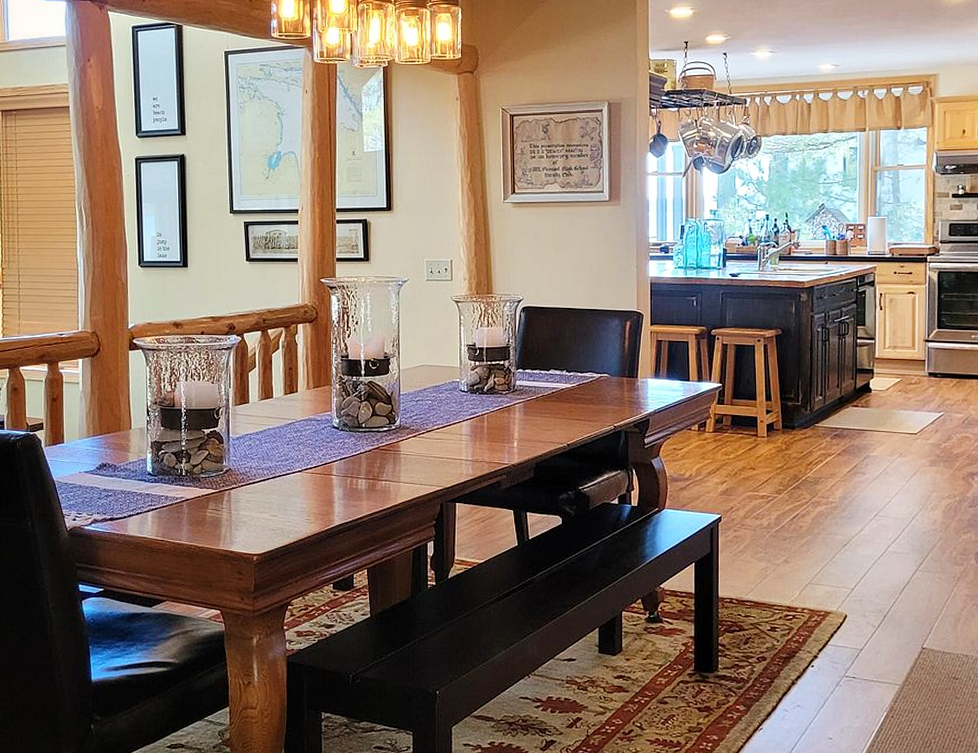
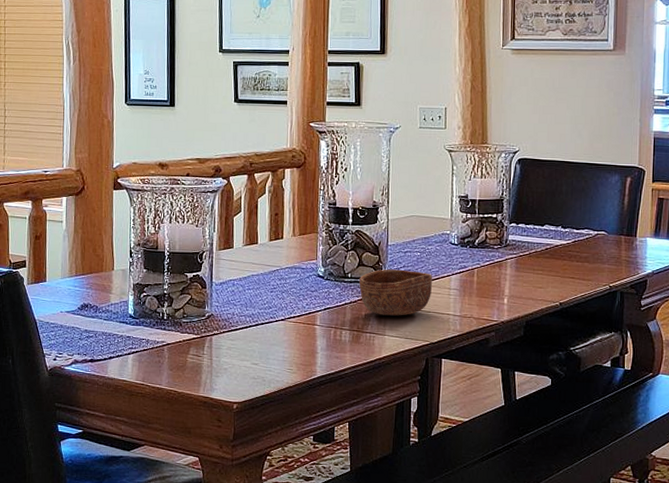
bowl: none [373,418,445,463] -> present [359,269,433,316]

